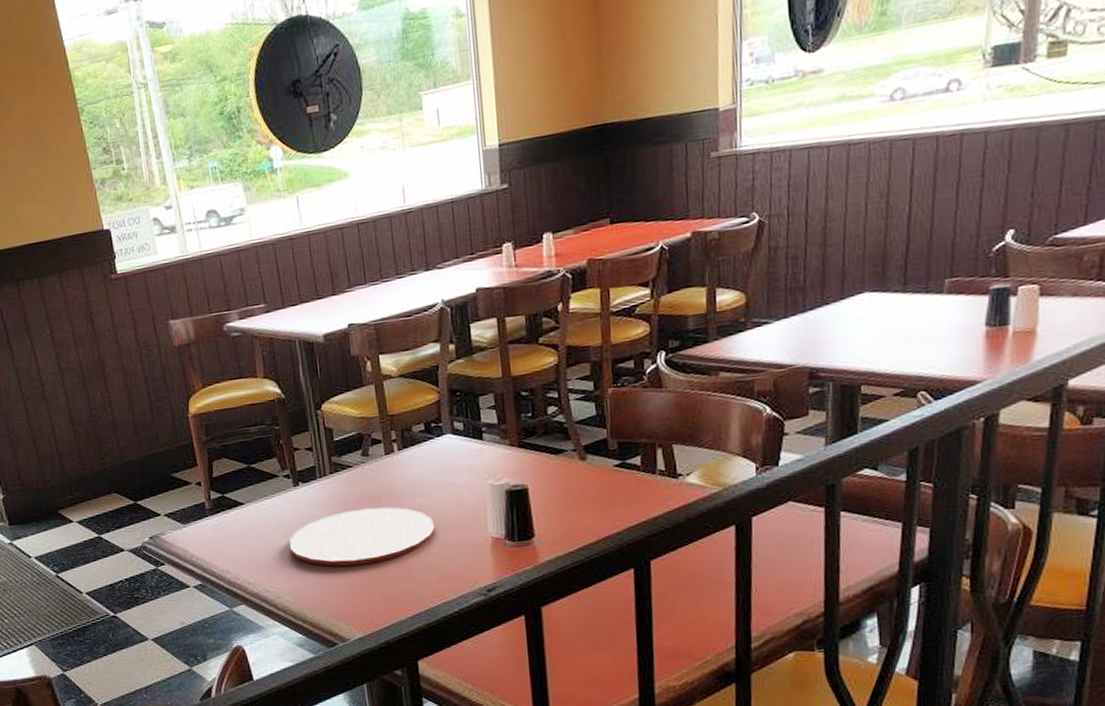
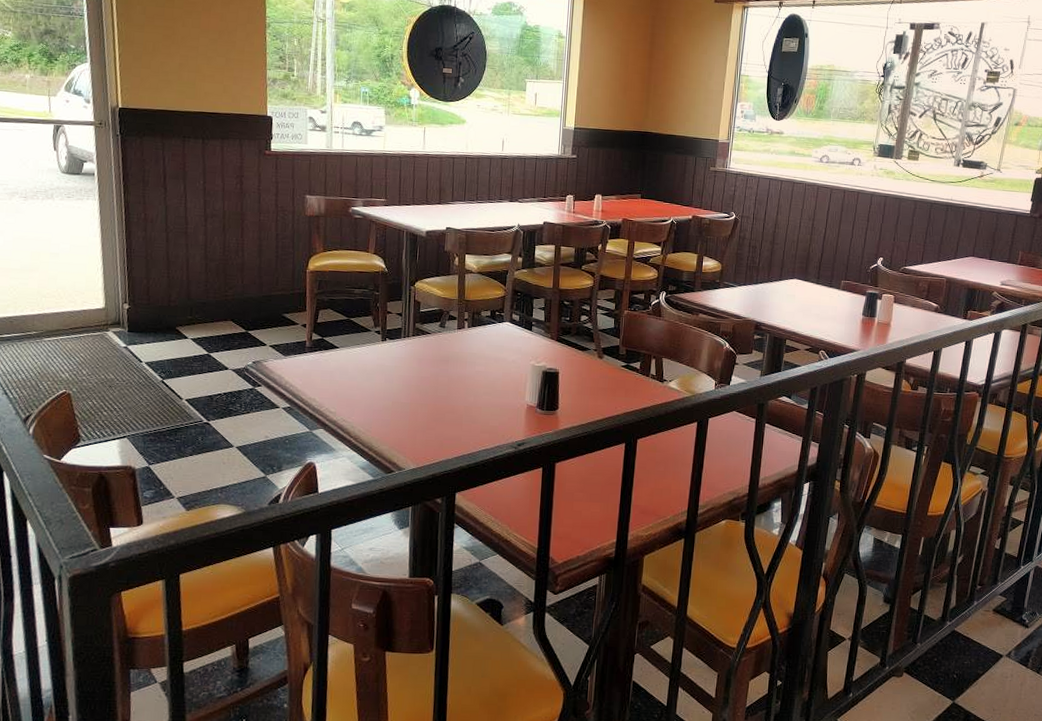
plate: present [289,507,436,567] -> none [370,367,487,411]

